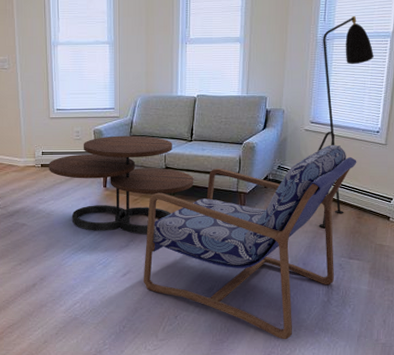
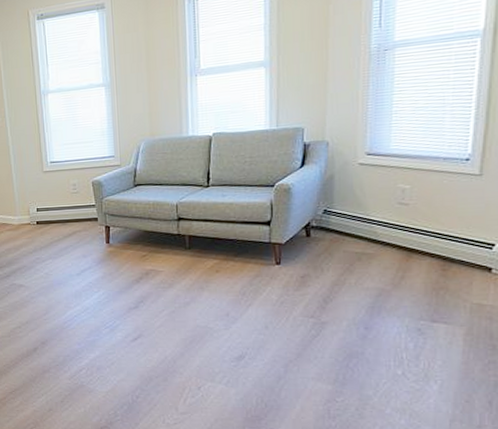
coffee table: present [49,135,194,234] -> none [44,184,214,294]
armchair: present [143,144,357,340] -> none [157,179,437,420]
floor lamp: present [318,15,374,229] -> none [378,15,456,284]

